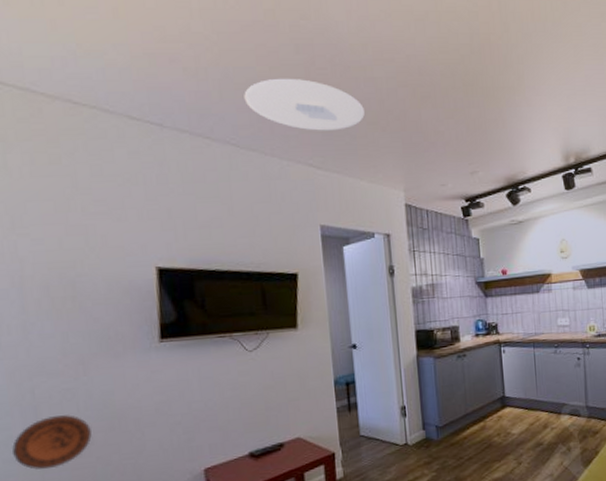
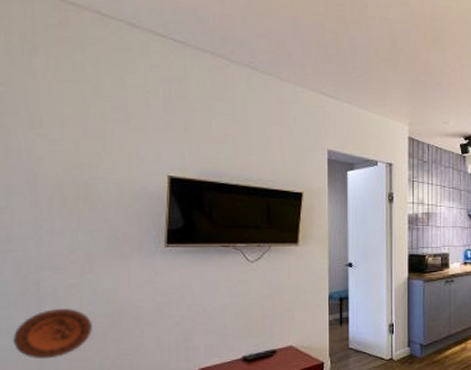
ceiling light: present [244,78,365,131] -> none [266,10,377,64]

